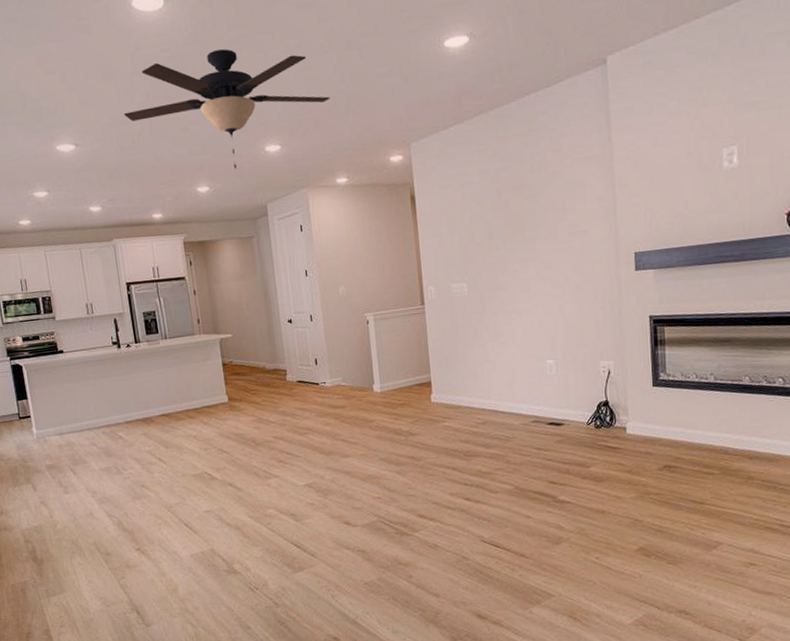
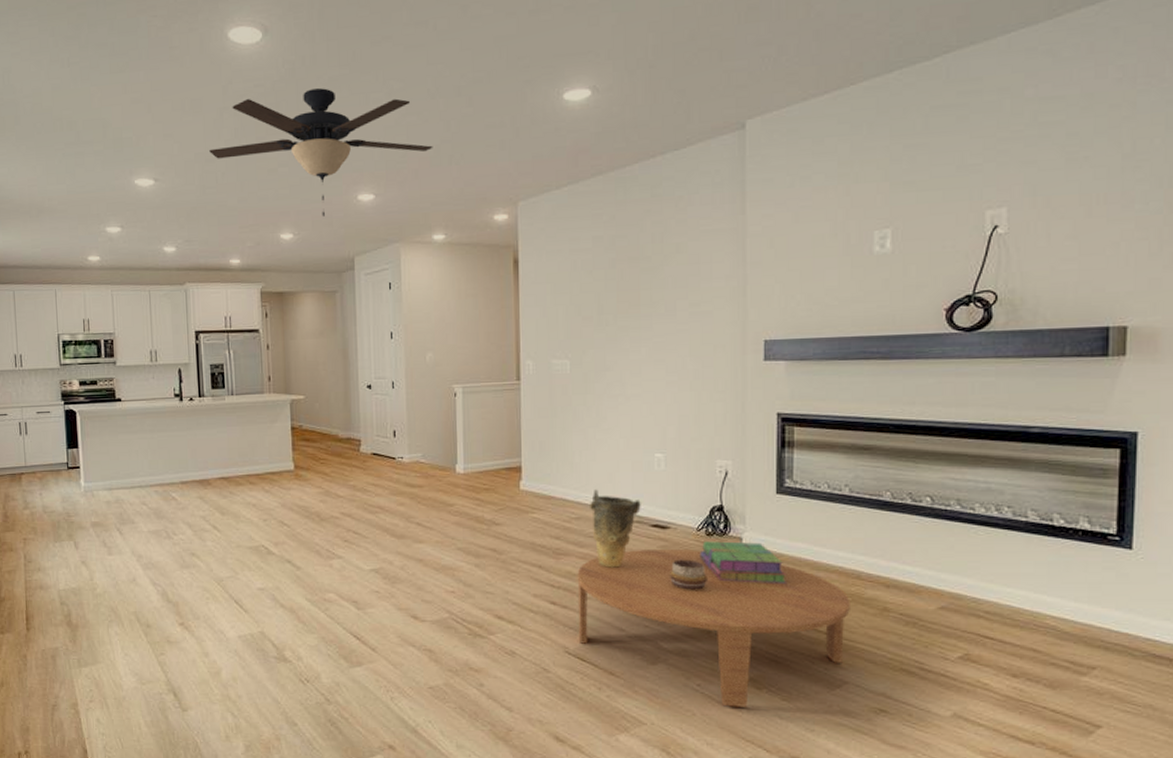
coffee table: none [486,441,721,574] -> present [577,550,850,707]
vase: none [493,396,538,464] -> present [590,489,641,568]
decorative bowl: none [565,450,599,477] -> present [668,559,707,590]
stack of books: none [590,430,667,467] -> present [699,541,788,583]

